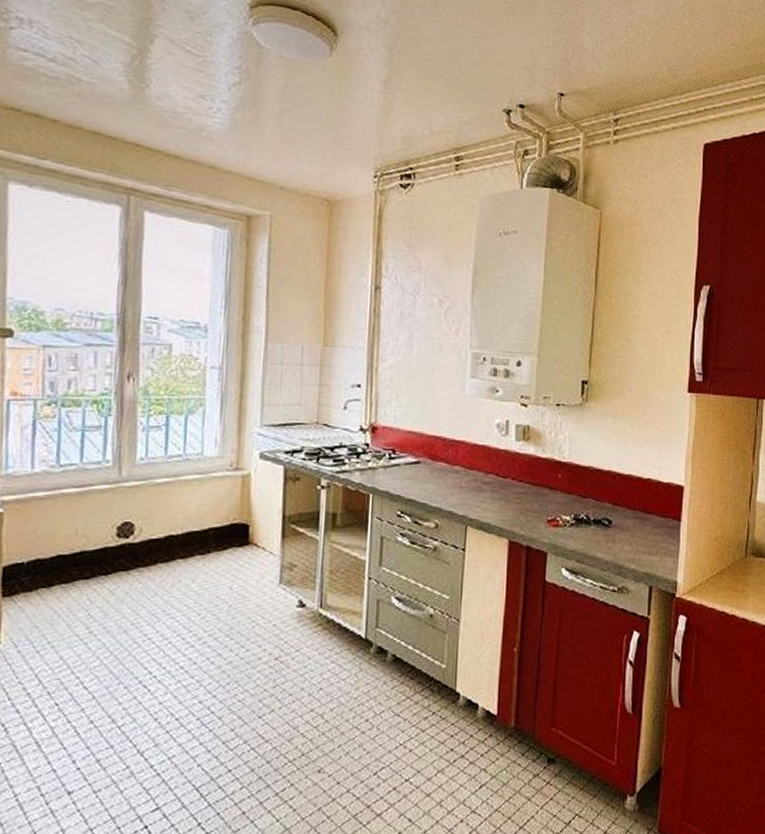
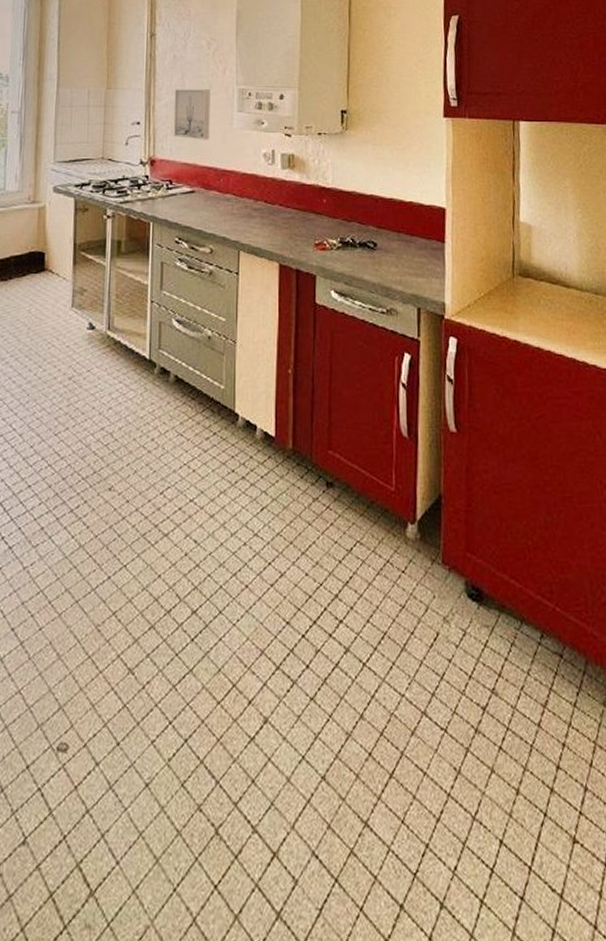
wall art: none [398,350,441,407] -> present [173,89,210,140]

